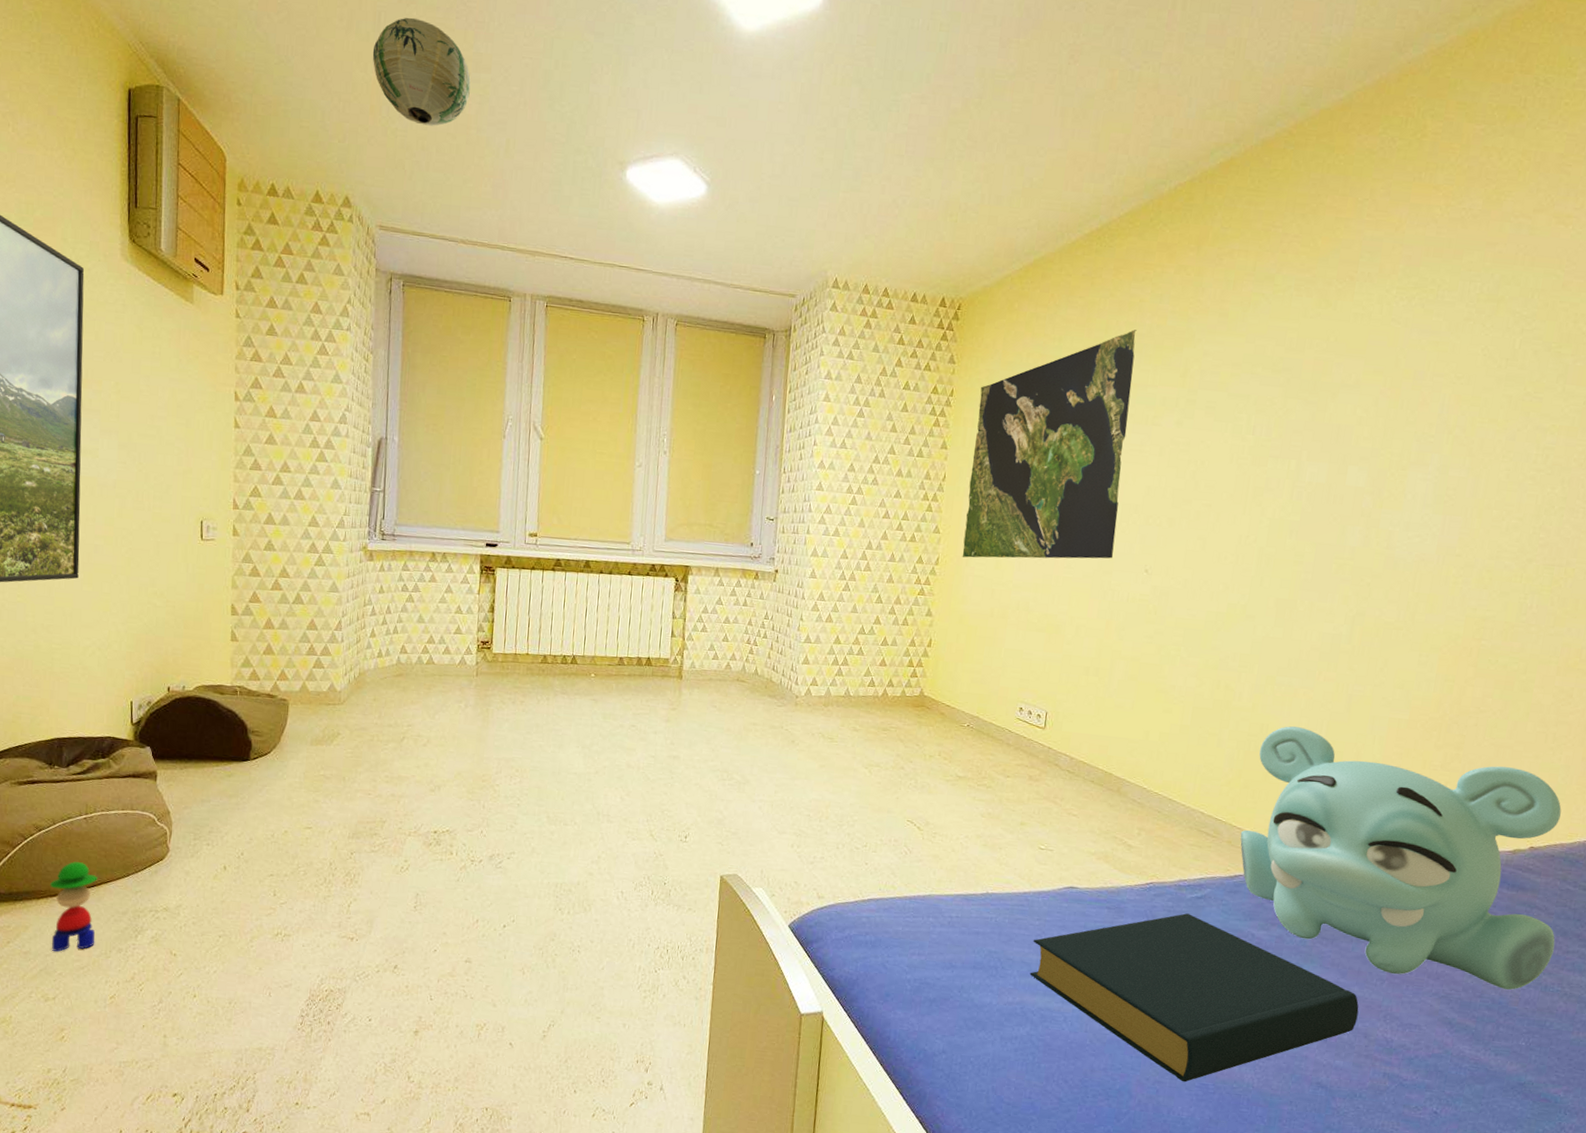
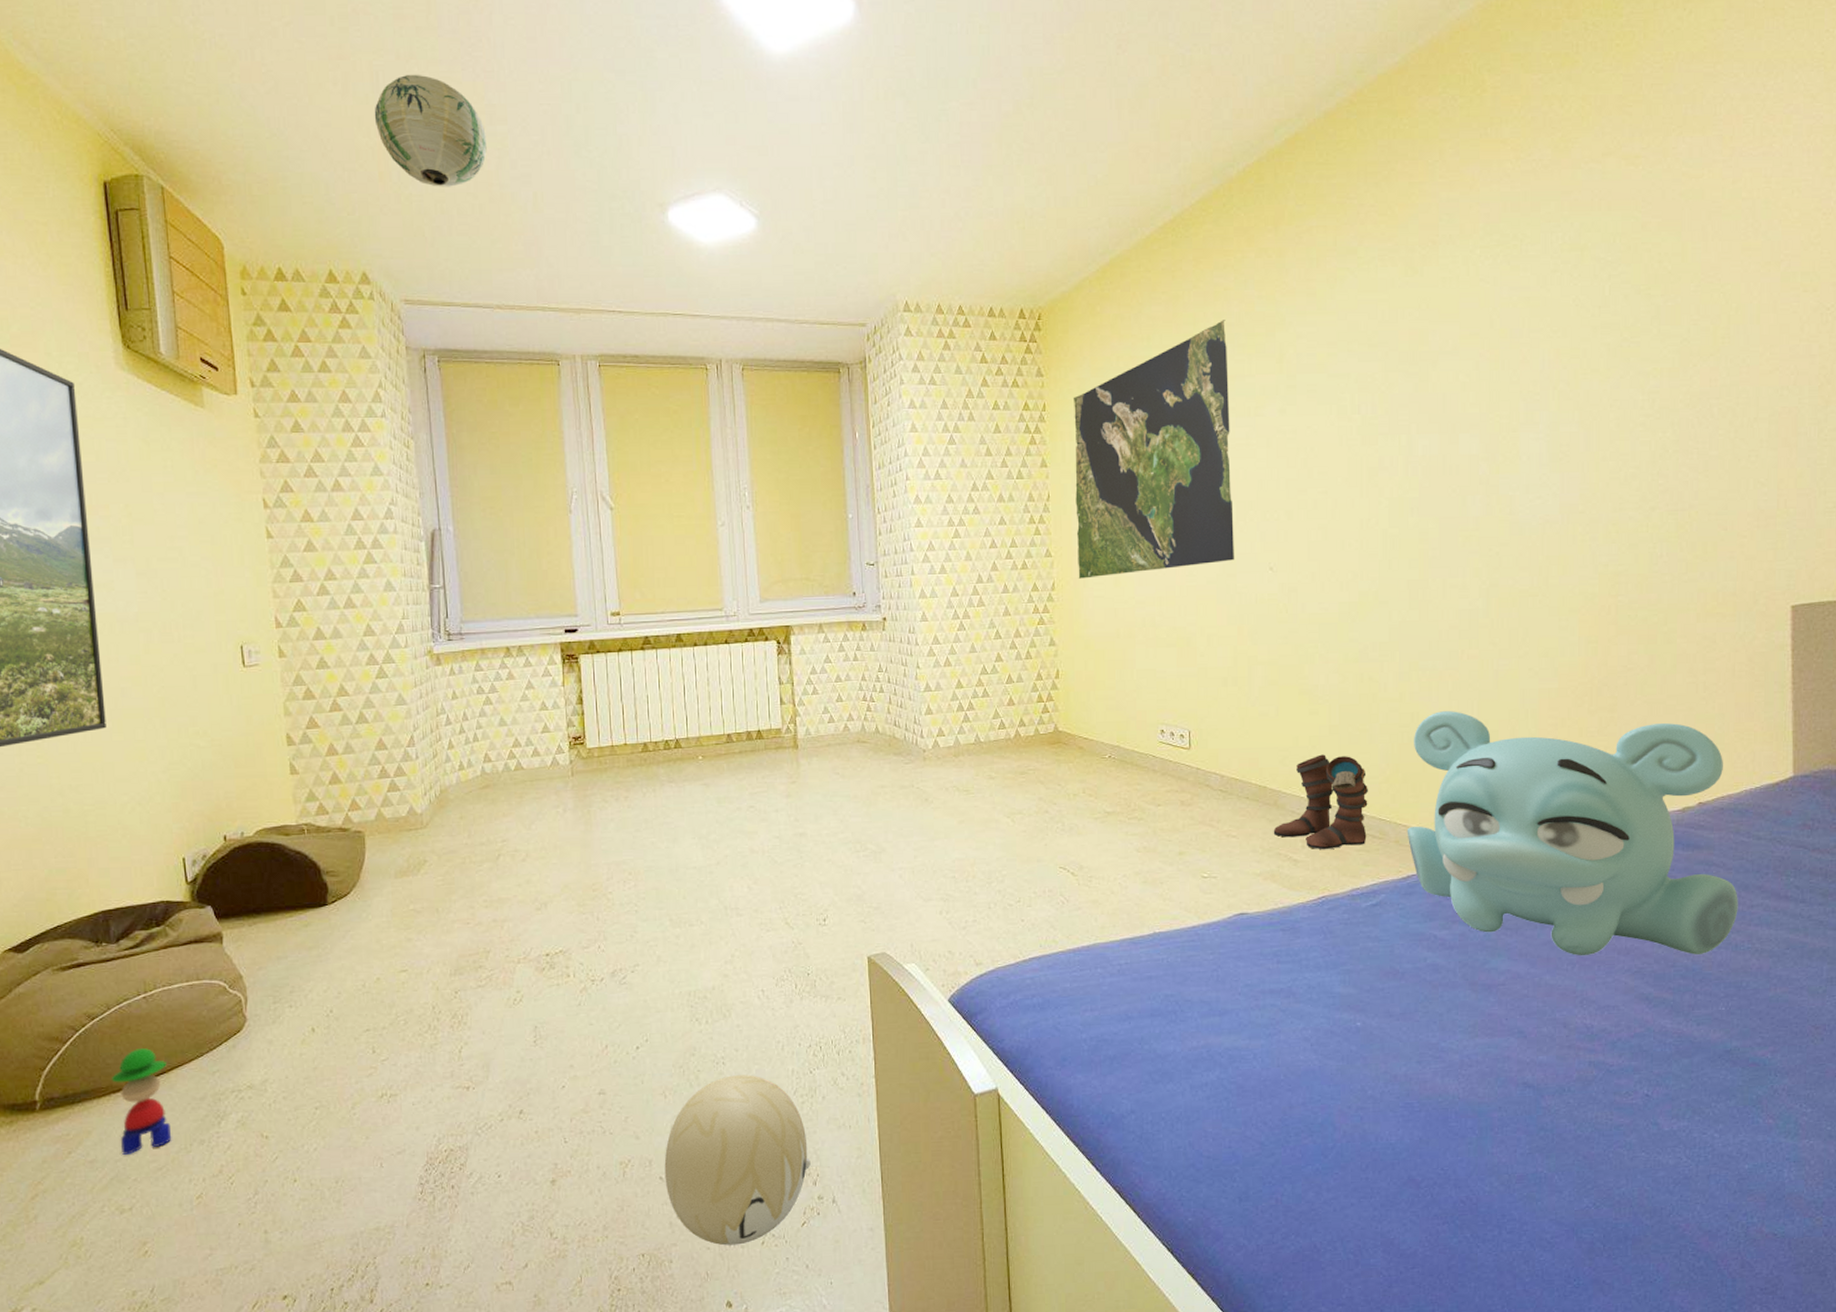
ball: none [514,963,645,1114] -> present [664,1075,811,1246]
hardback book: present [1029,913,1359,1083] -> none [1209,924,1554,1104]
boots: none [1112,751,1210,841] -> present [1273,754,1368,850]

